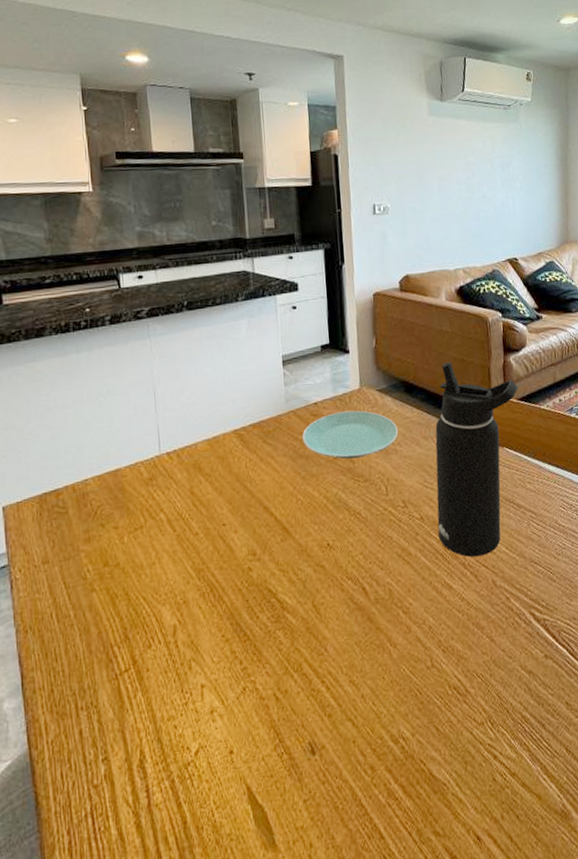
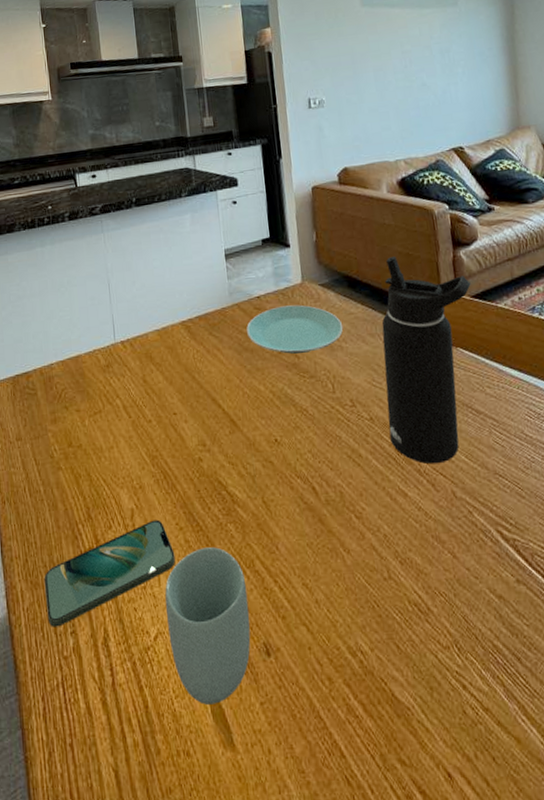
smartphone: none [72,633,220,757] -> present [44,519,176,627]
cup: none [207,655,296,811] -> present [165,547,251,705]

